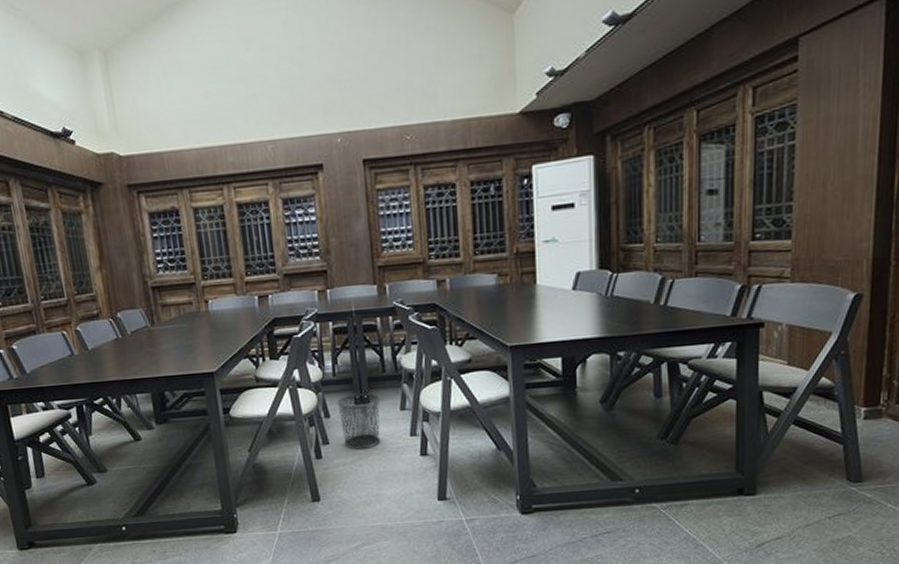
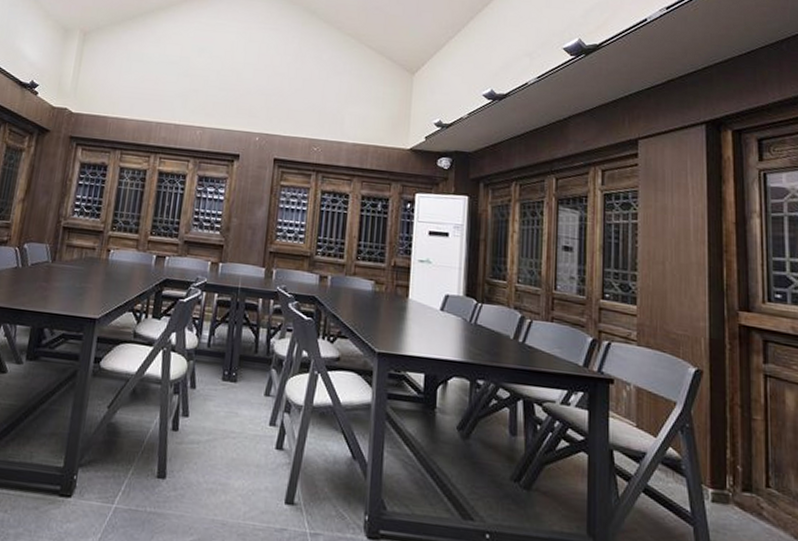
waste bin: present [337,393,381,450] -> none [203,368,248,430]

